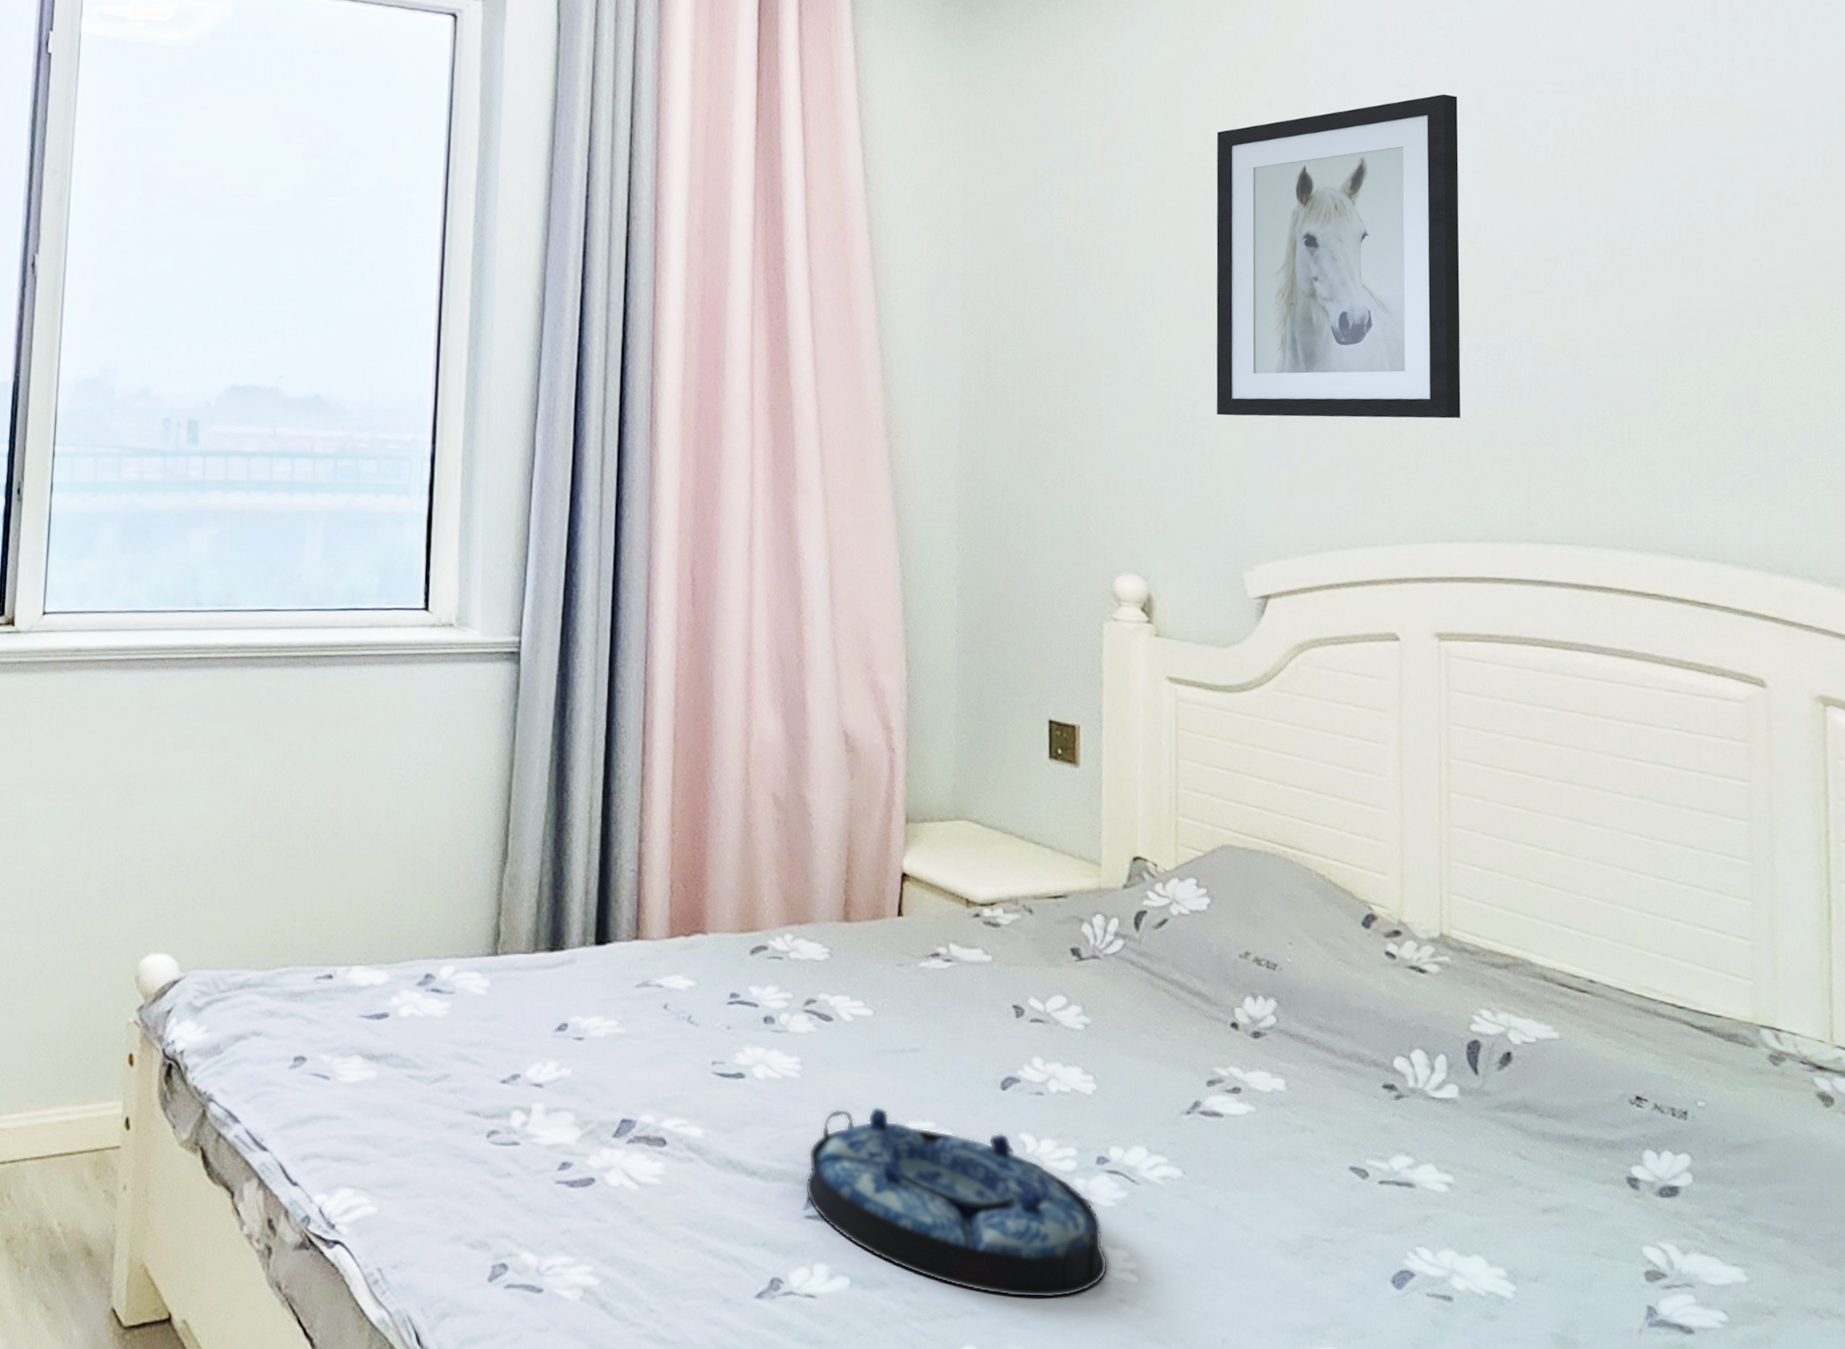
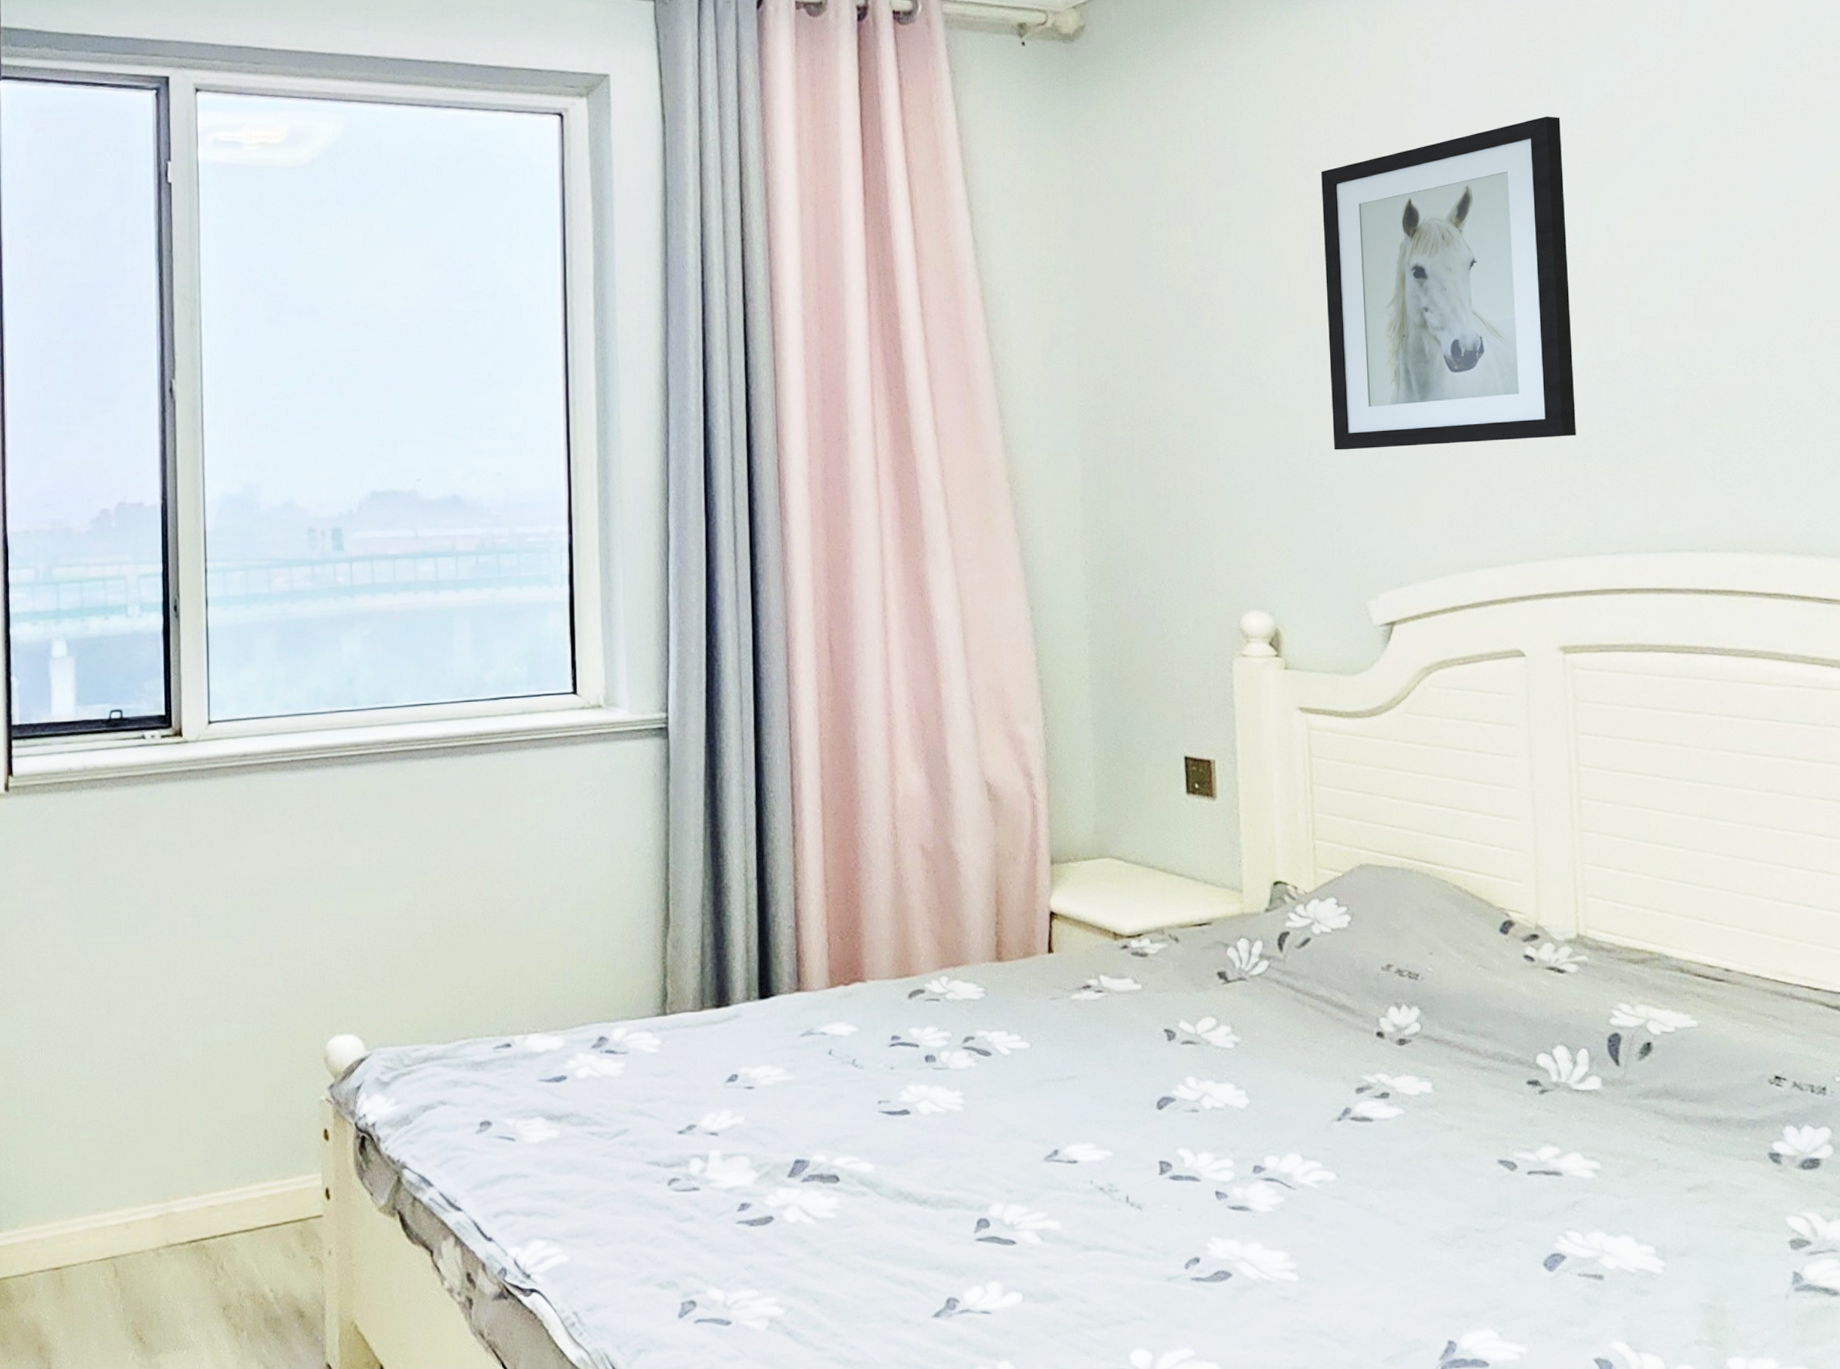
serving tray: present [805,1106,1108,1299] -> none [974,1133,1269,1302]

